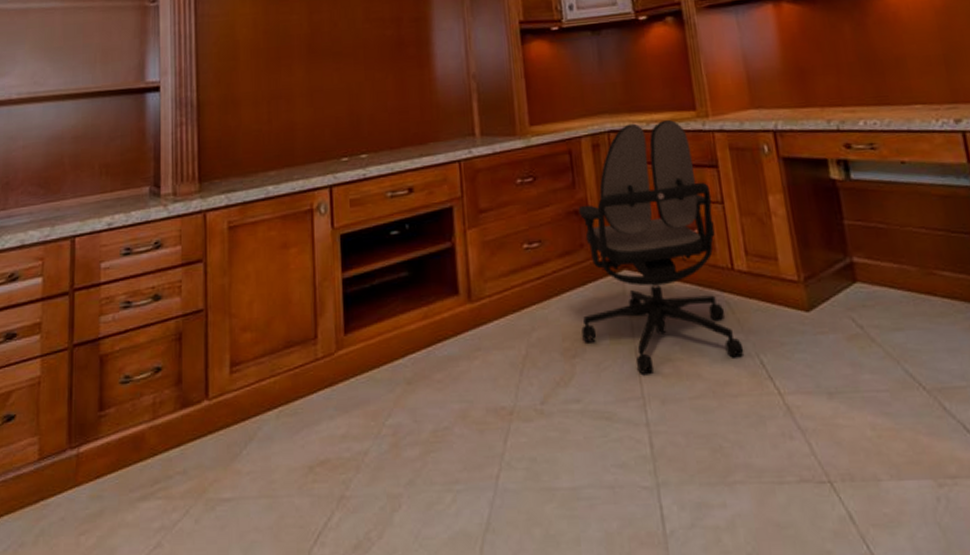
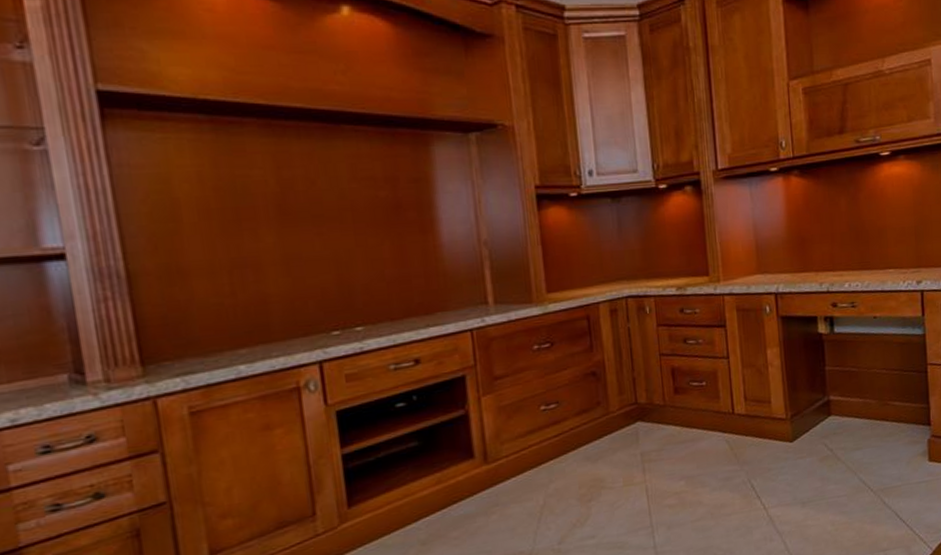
office chair: present [578,119,744,374] -> none [596,284,739,508]

